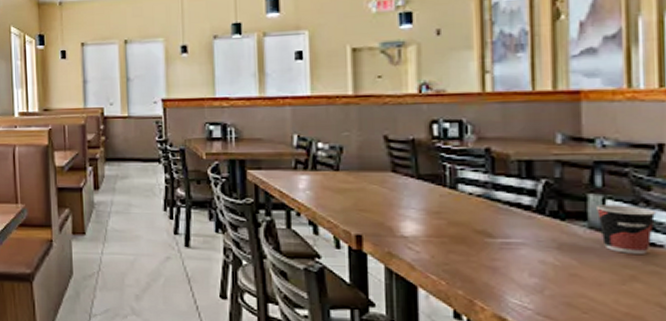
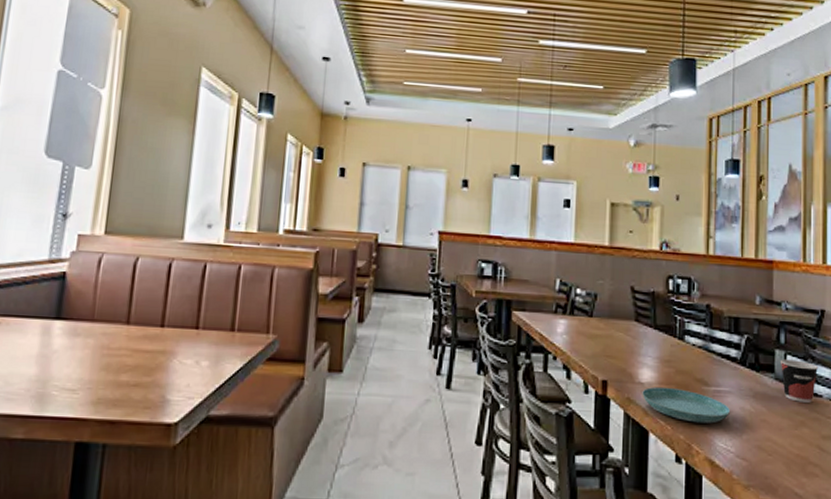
saucer: none [406,240,526,278] -> present [642,386,731,424]

